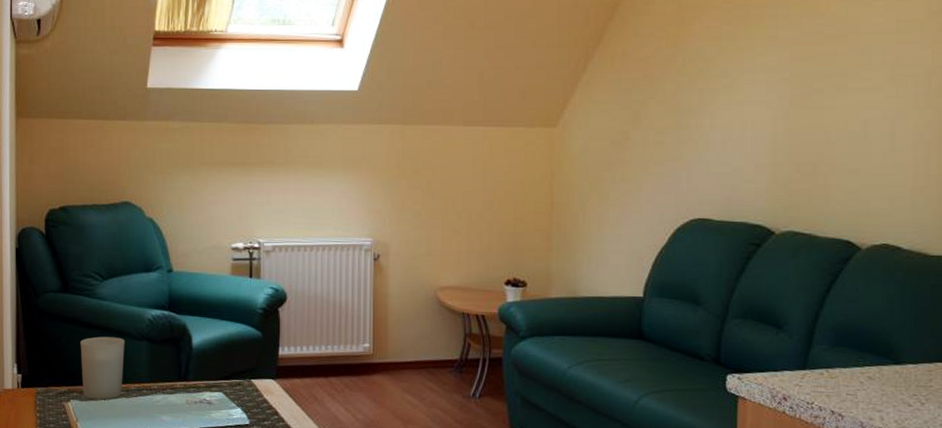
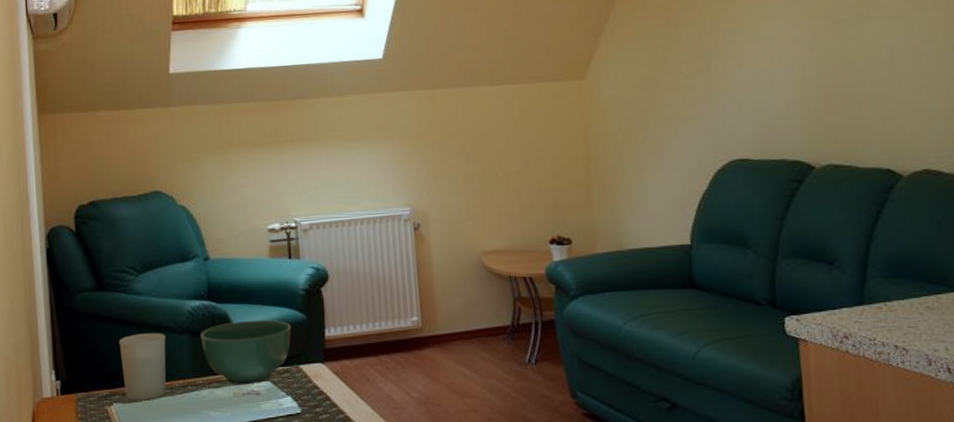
bowl: none [158,332,246,393] -> present [199,319,291,384]

